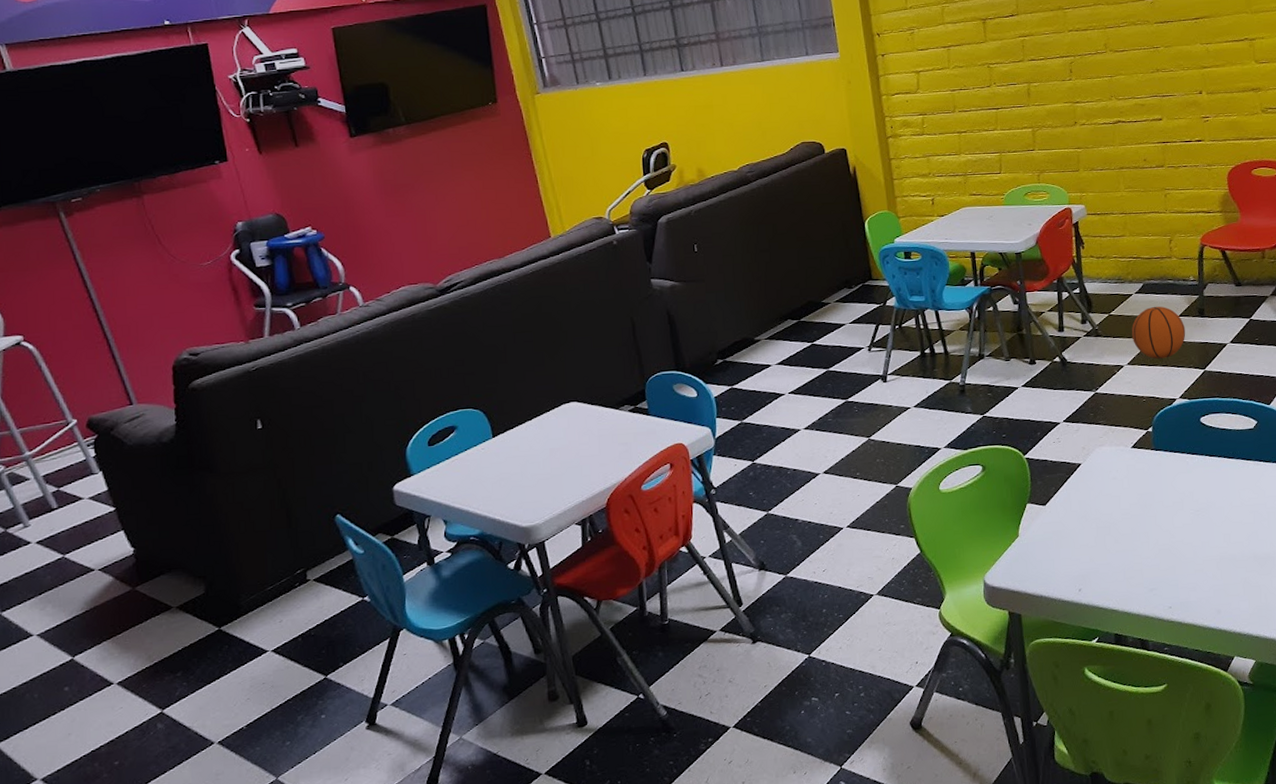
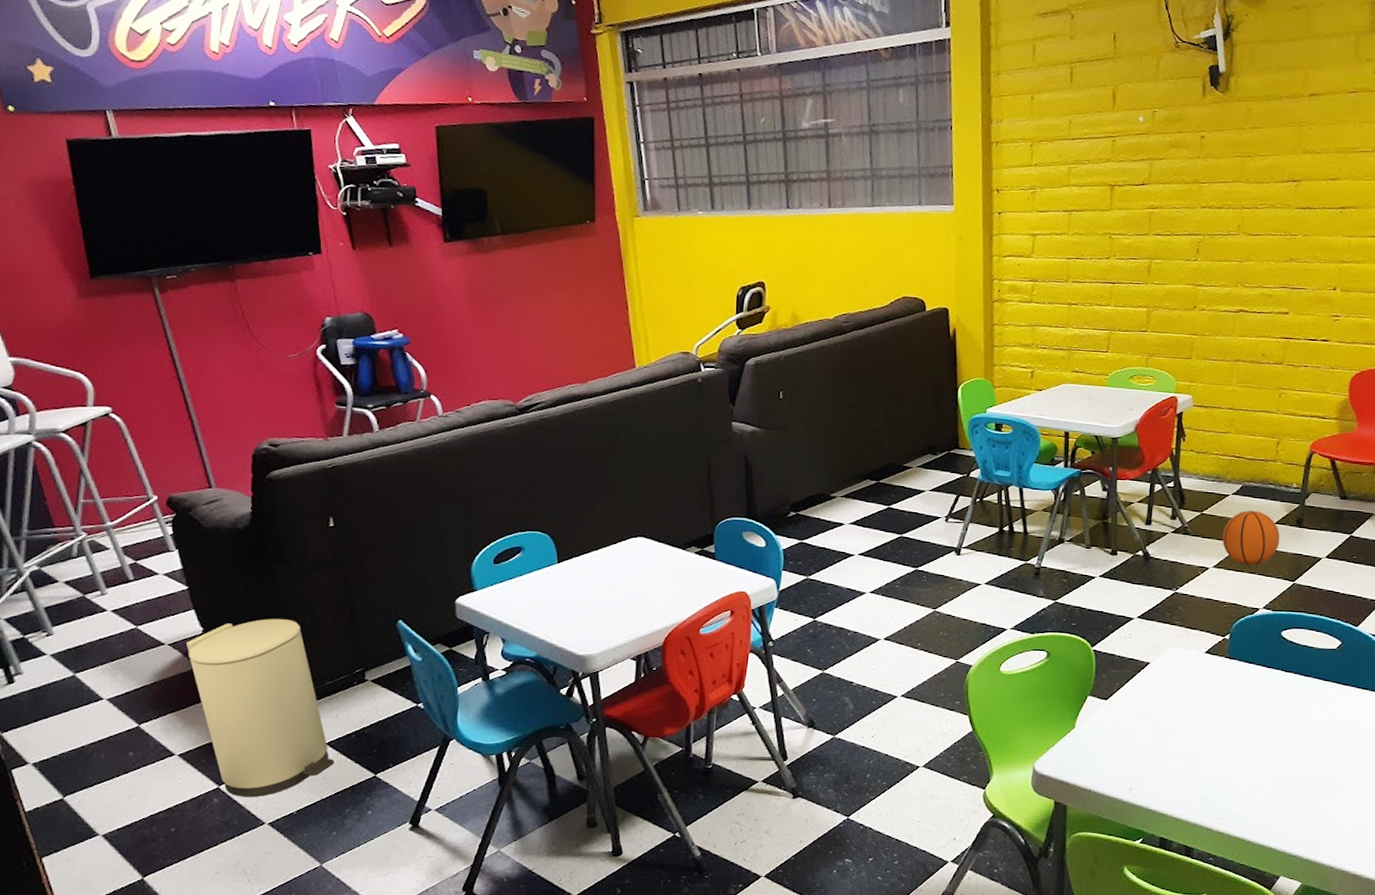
pedal bin: none [118,528,282,719] -> present [186,619,334,798]

